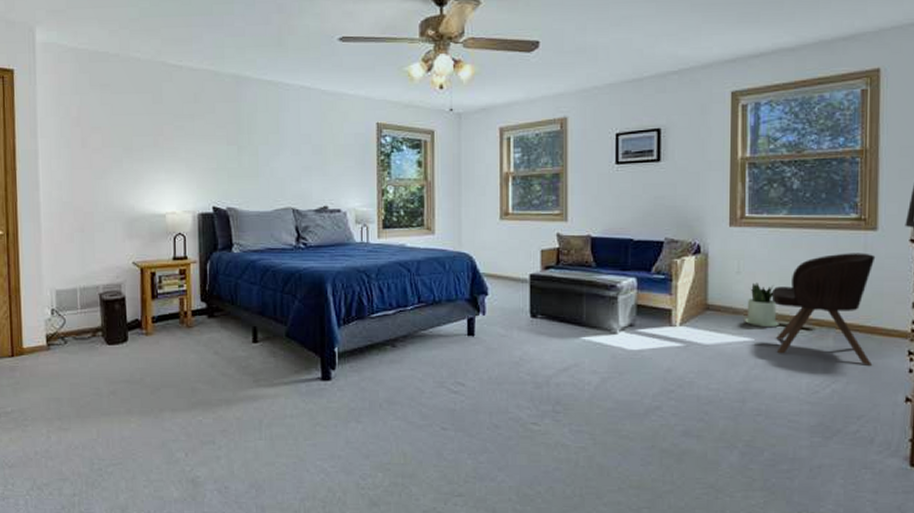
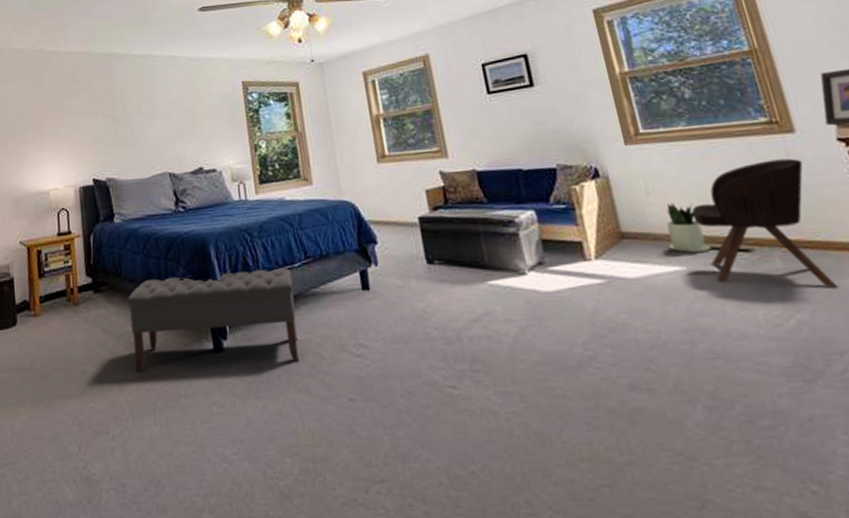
bench: none [241,309,404,394] -> present [127,267,299,372]

